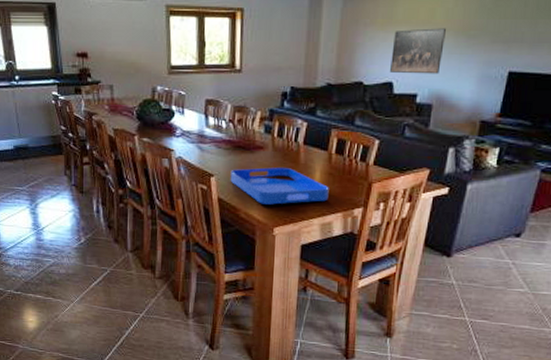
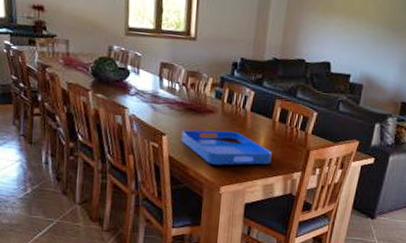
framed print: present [390,28,446,75] -> none [328,17,376,59]

